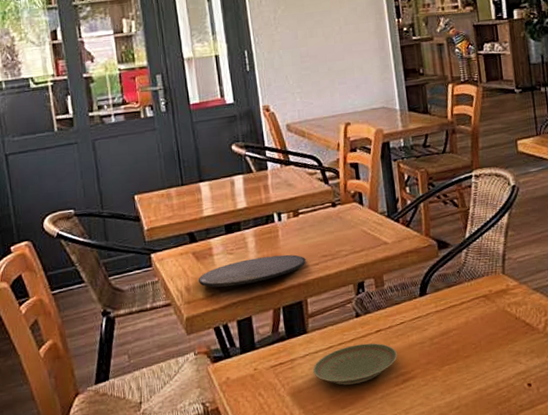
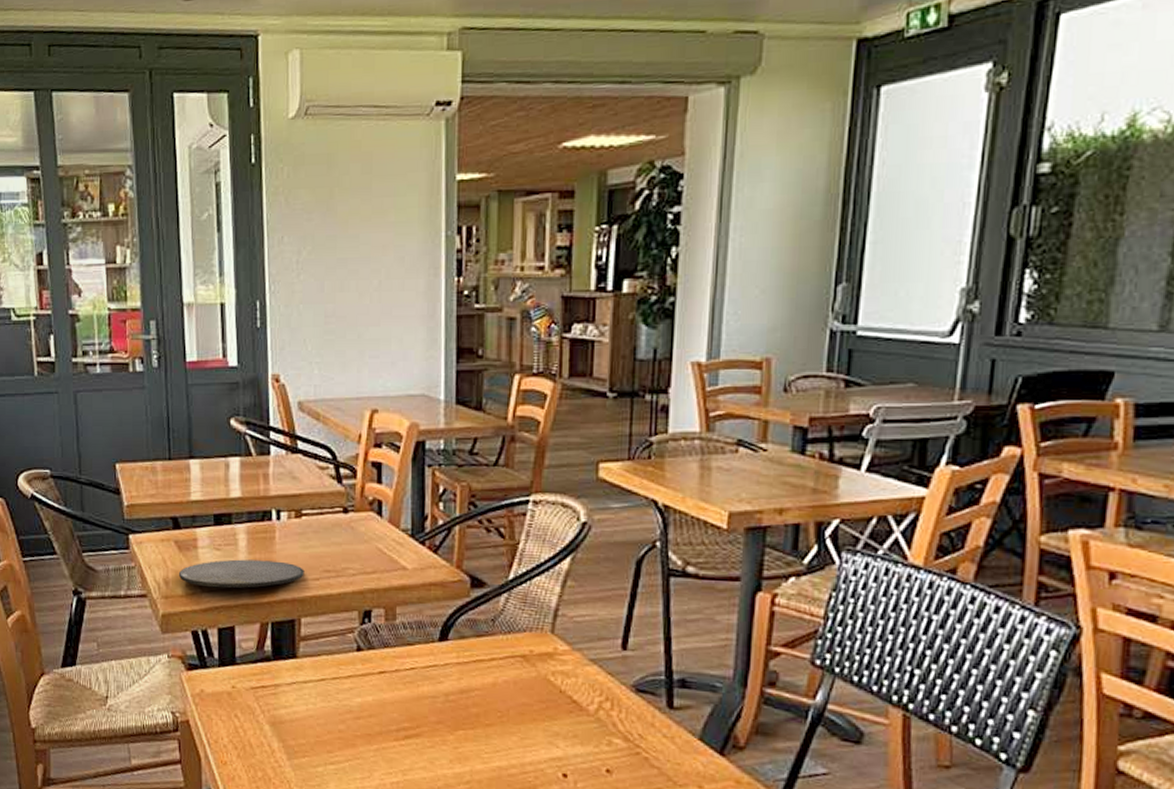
plate: present [312,343,397,385] -> none [298,682,401,728]

